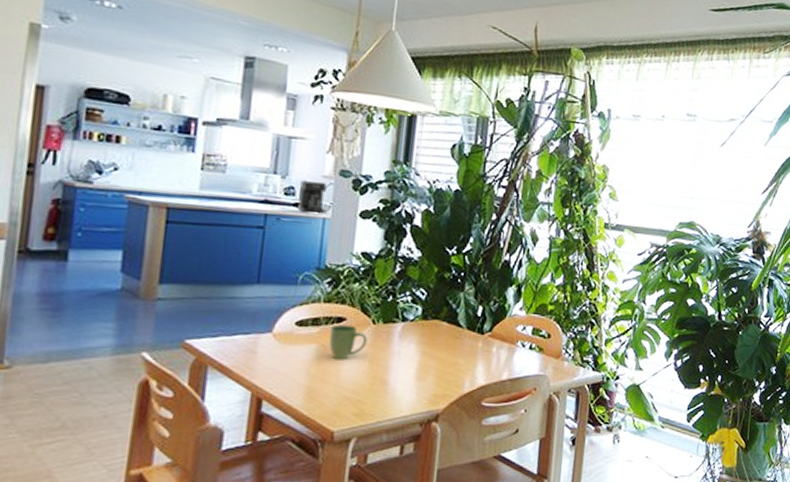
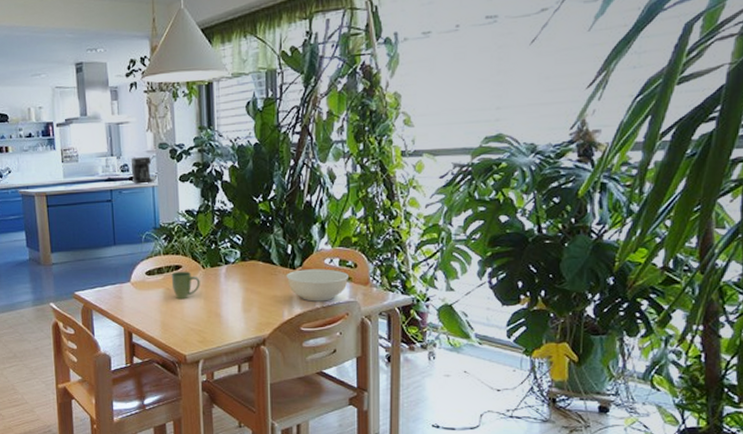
bowl: none [472,335,542,373] -> present [286,269,350,302]

